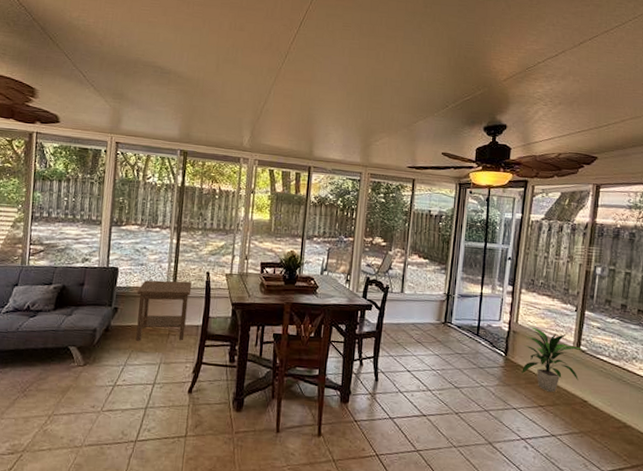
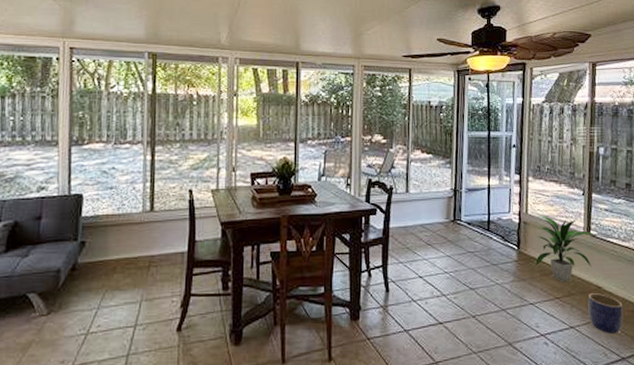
side table: present [135,280,192,341] -> none [108,203,173,278]
planter: none [571,406,607,448] -> present [588,293,623,334]

